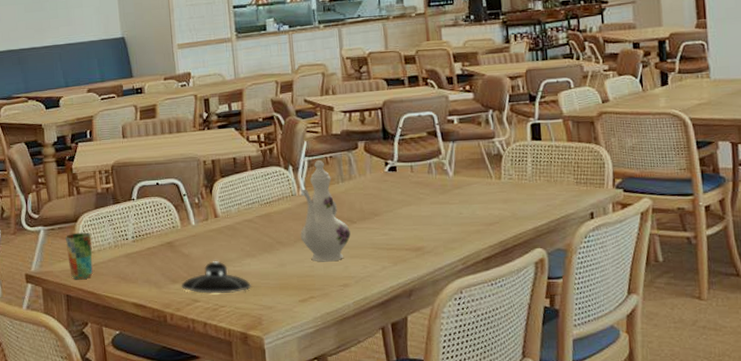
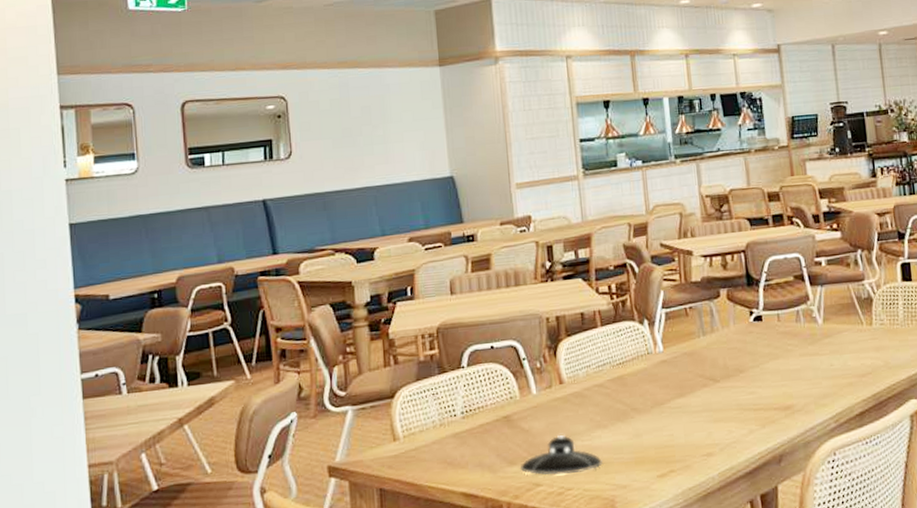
cup: present [65,232,93,280] -> none [379,410,413,469]
ewer: present [300,159,351,262] -> none [657,311,714,429]

